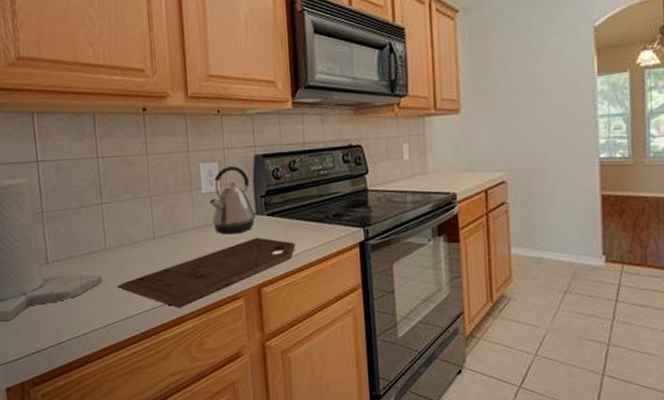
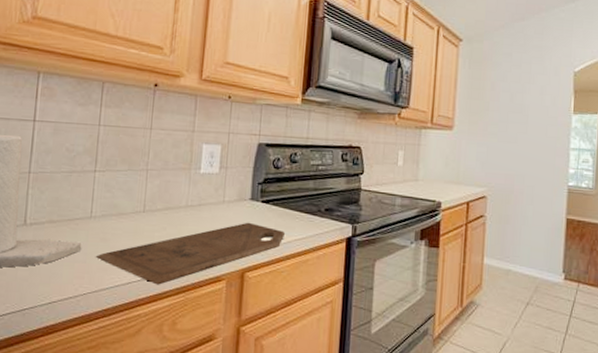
kettle: present [209,166,255,235] -> none [206,151,250,217]

